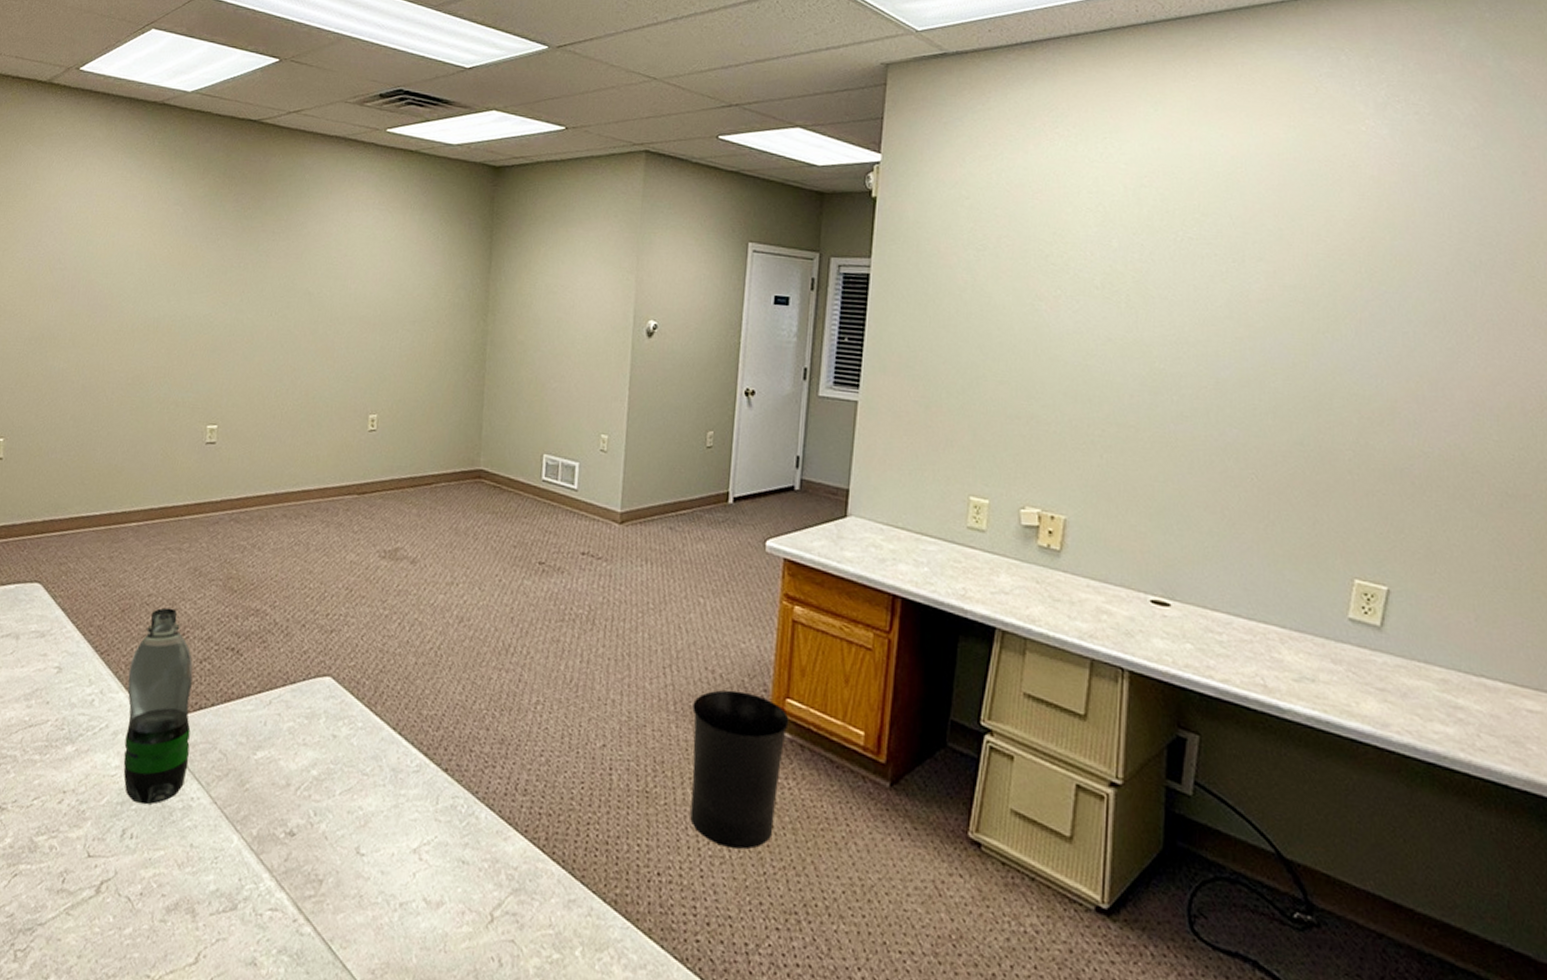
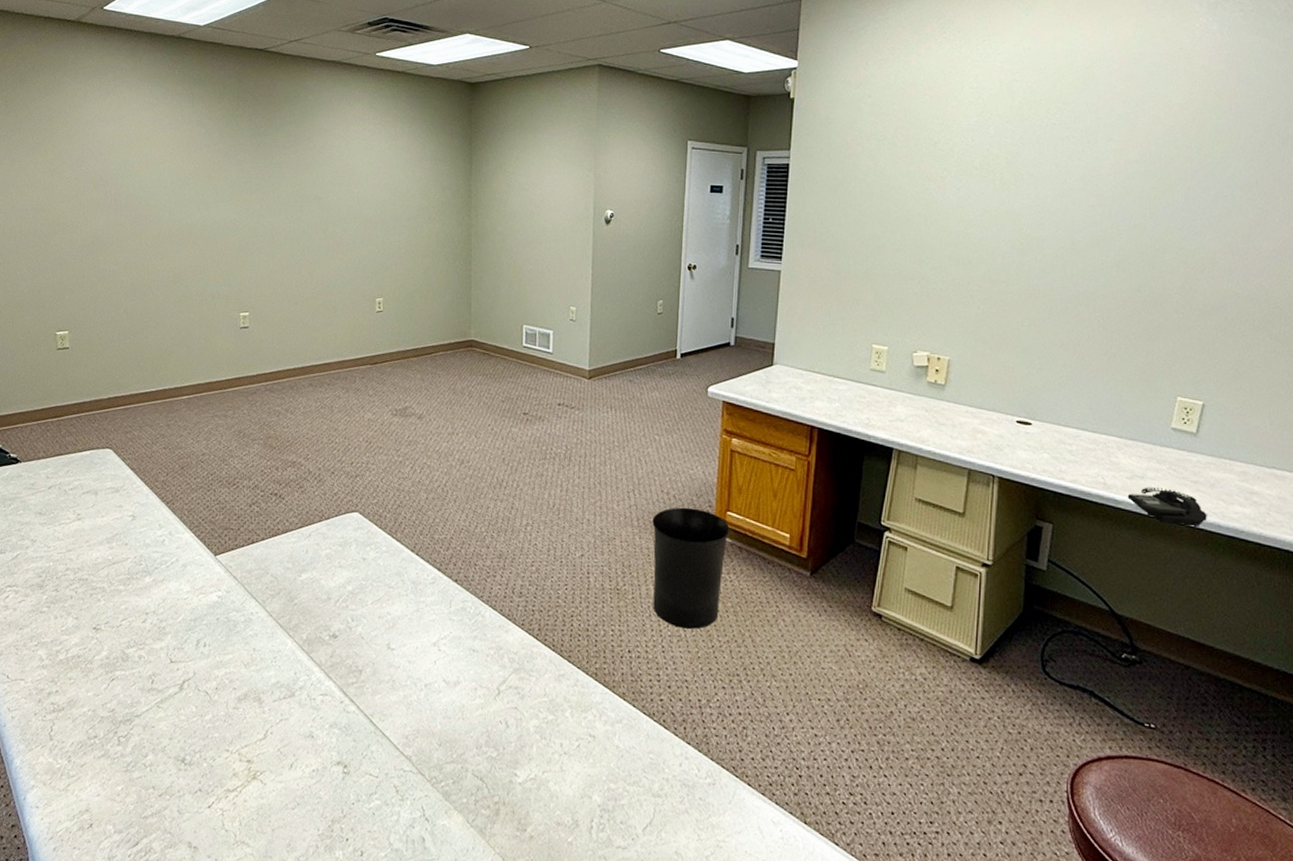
bottle: present [123,607,194,805] -> none [191,464,247,620]
telephone: none [1295,693,1399,747] -> present [1127,487,1207,526]

